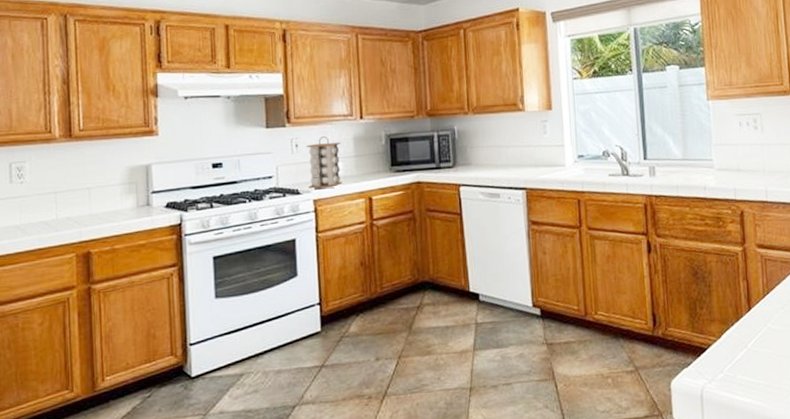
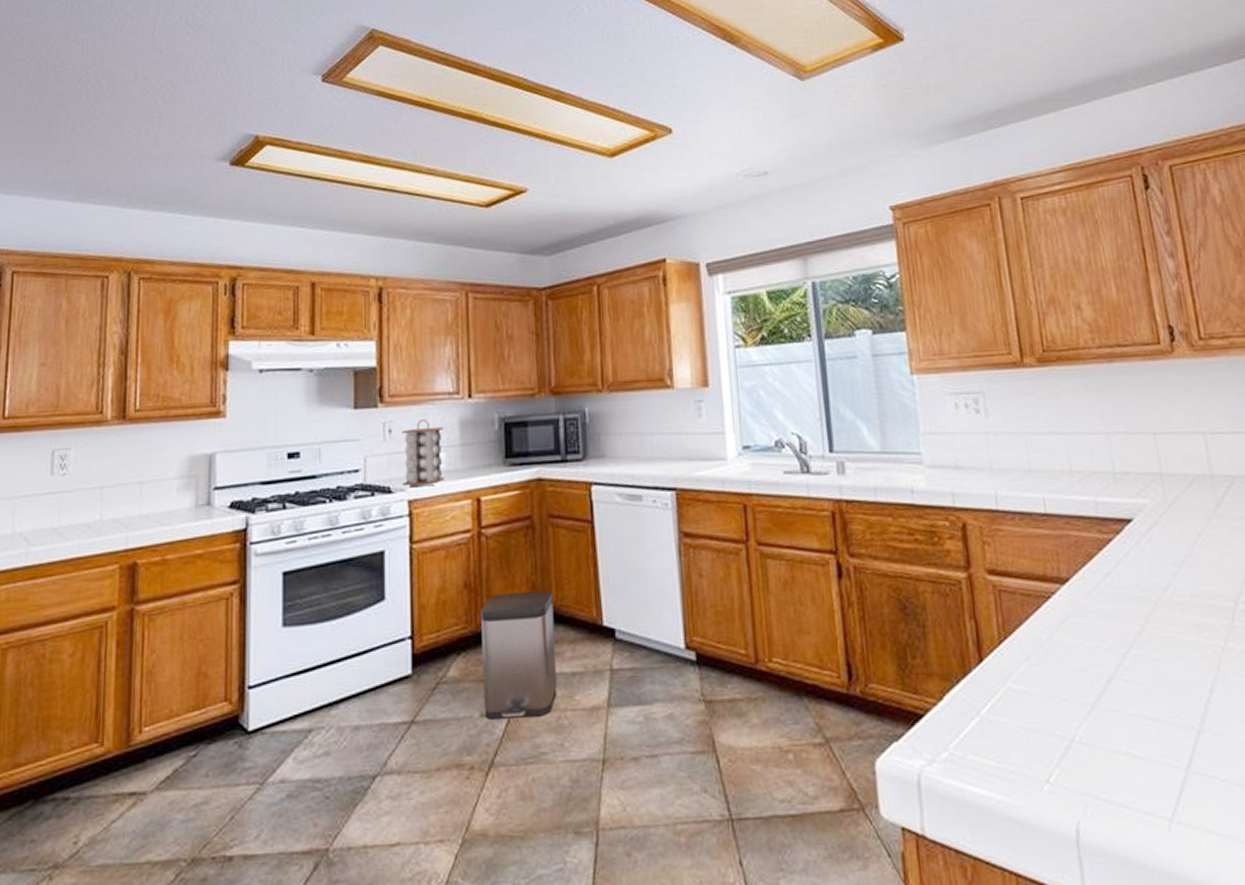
pedal bin: none [373,266,435,362] -> present [480,591,557,719]

